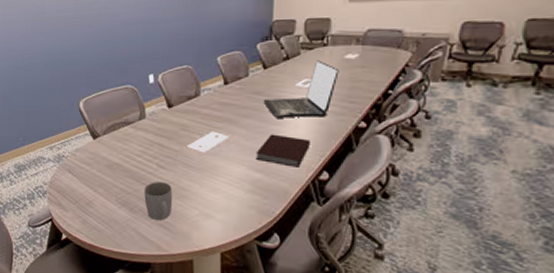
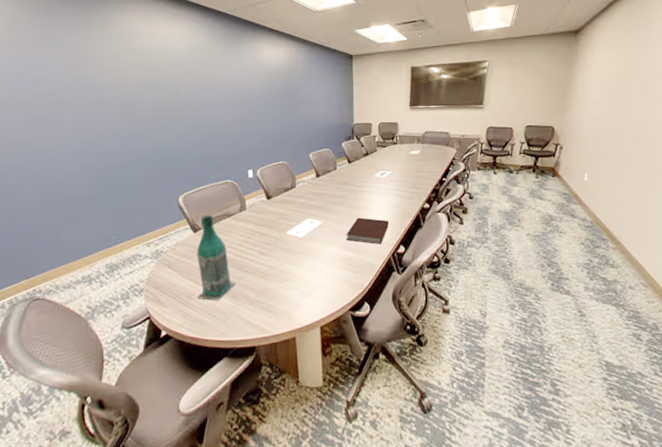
bottle: none [95,121,133,211] -> present [197,214,236,301]
mug: present [144,182,173,220] -> none [247,268,275,304]
laptop: present [263,60,339,118] -> none [349,156,407,204]

